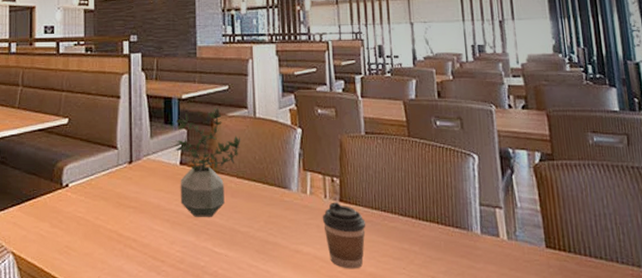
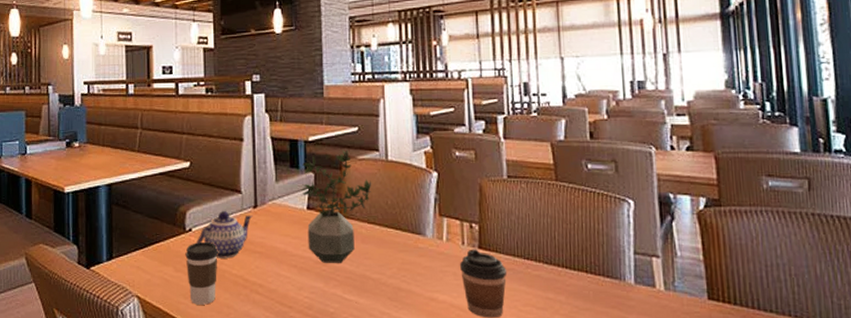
coffee cup: none [61,197,94,260] -> present [185,241,218,305]
teapot: none [72,167,128,214] -> present [195,211,253,259]

